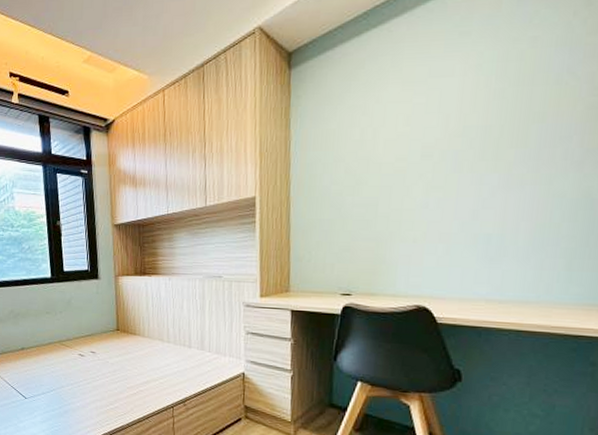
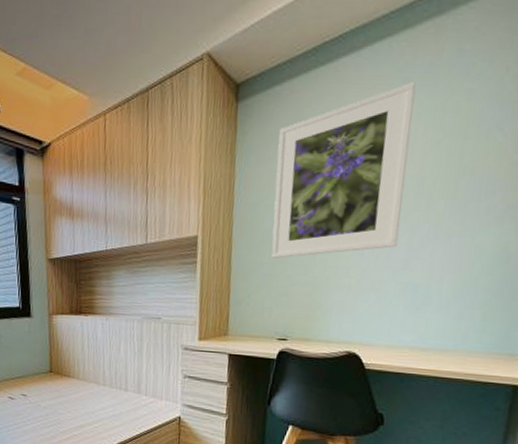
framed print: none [330,35,475,215] -> present [271,82,417,258]

